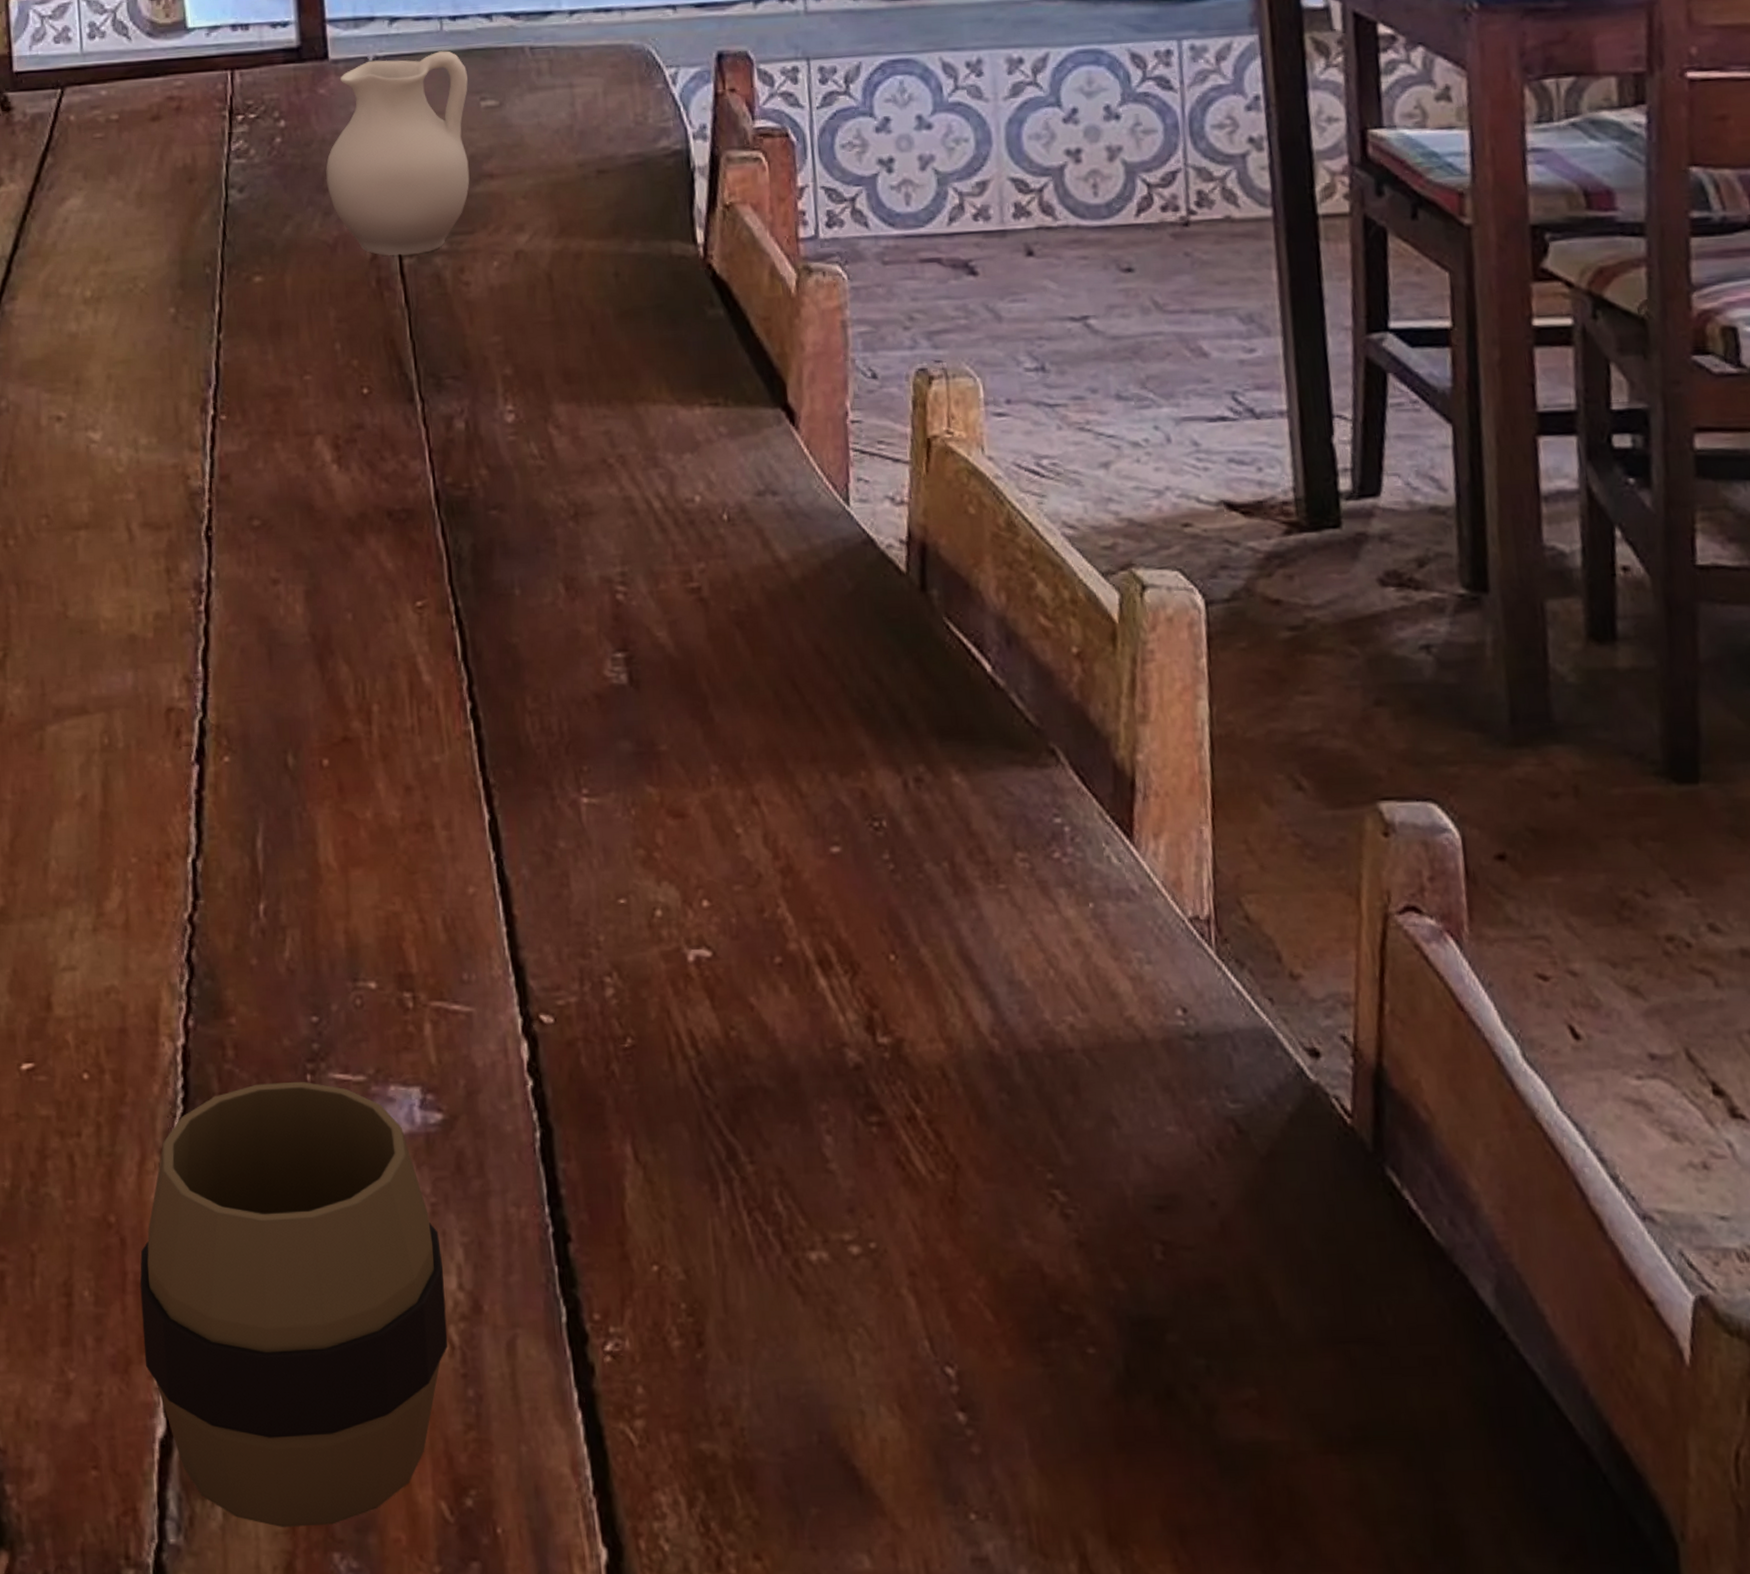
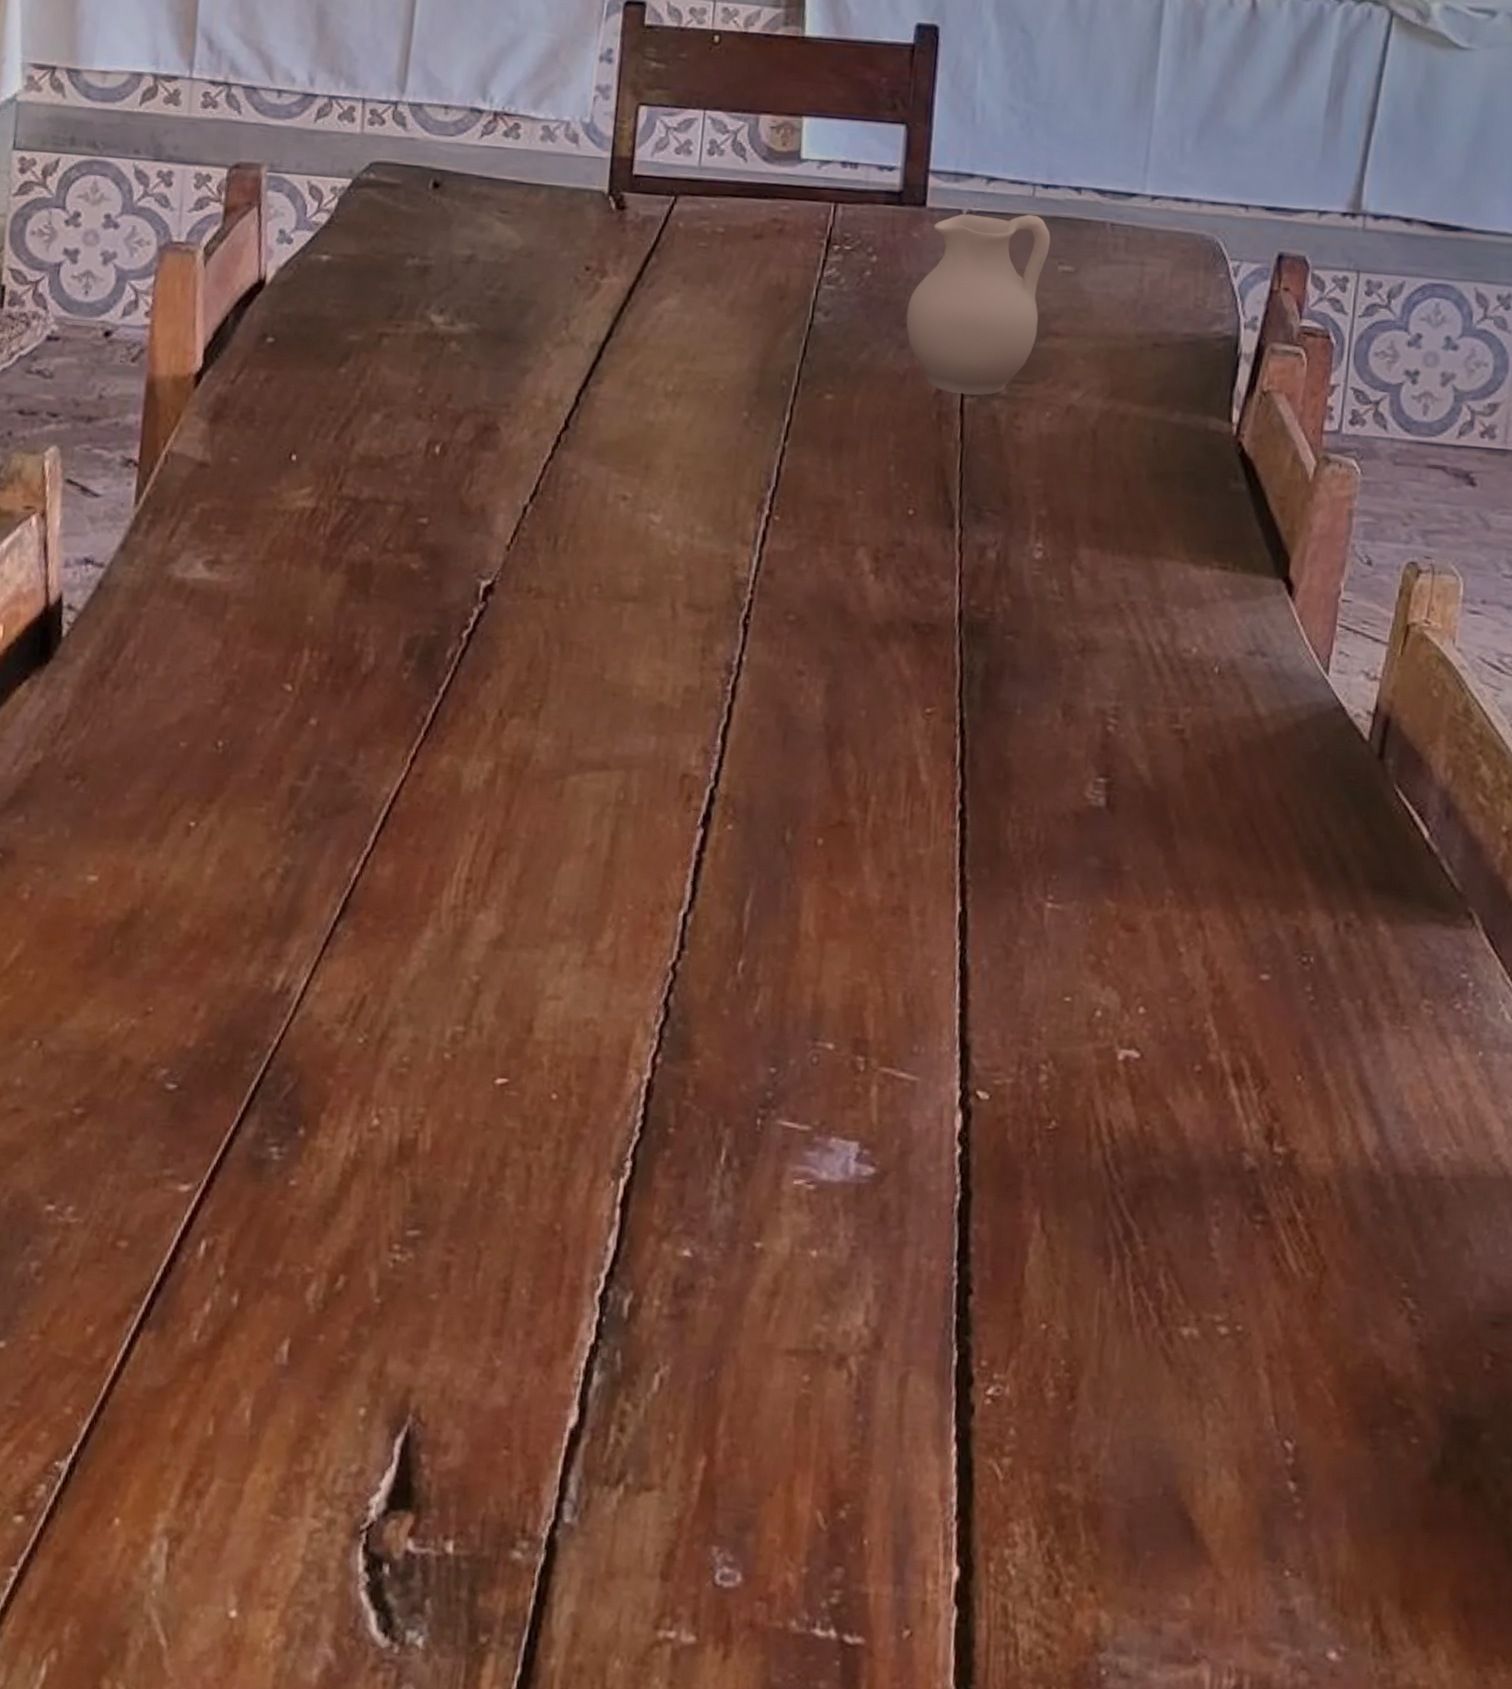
cup: present [139,1081,448,1527] -> none [567,1122,854,1521]

